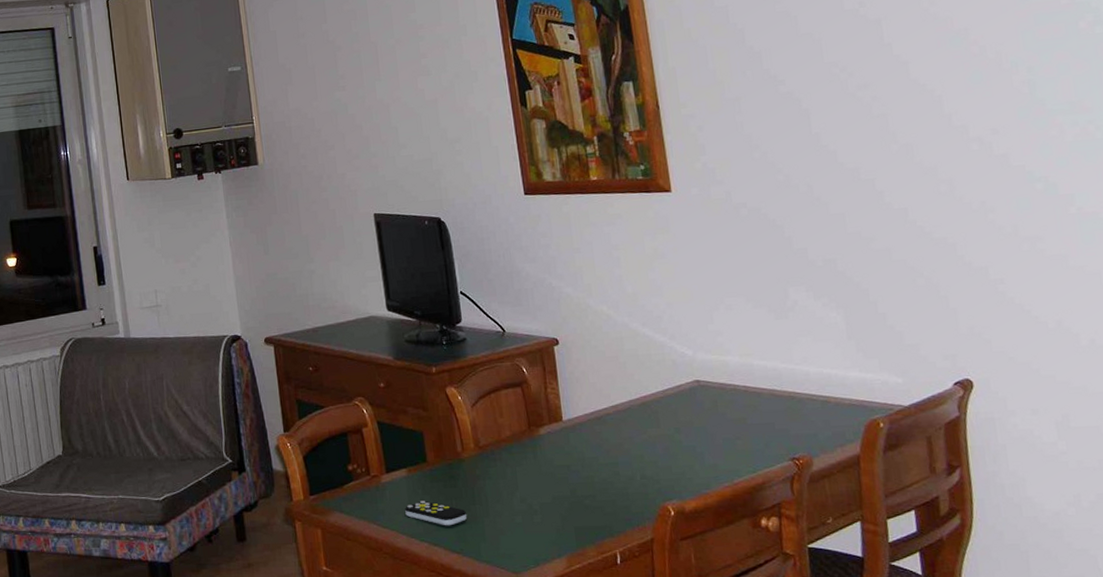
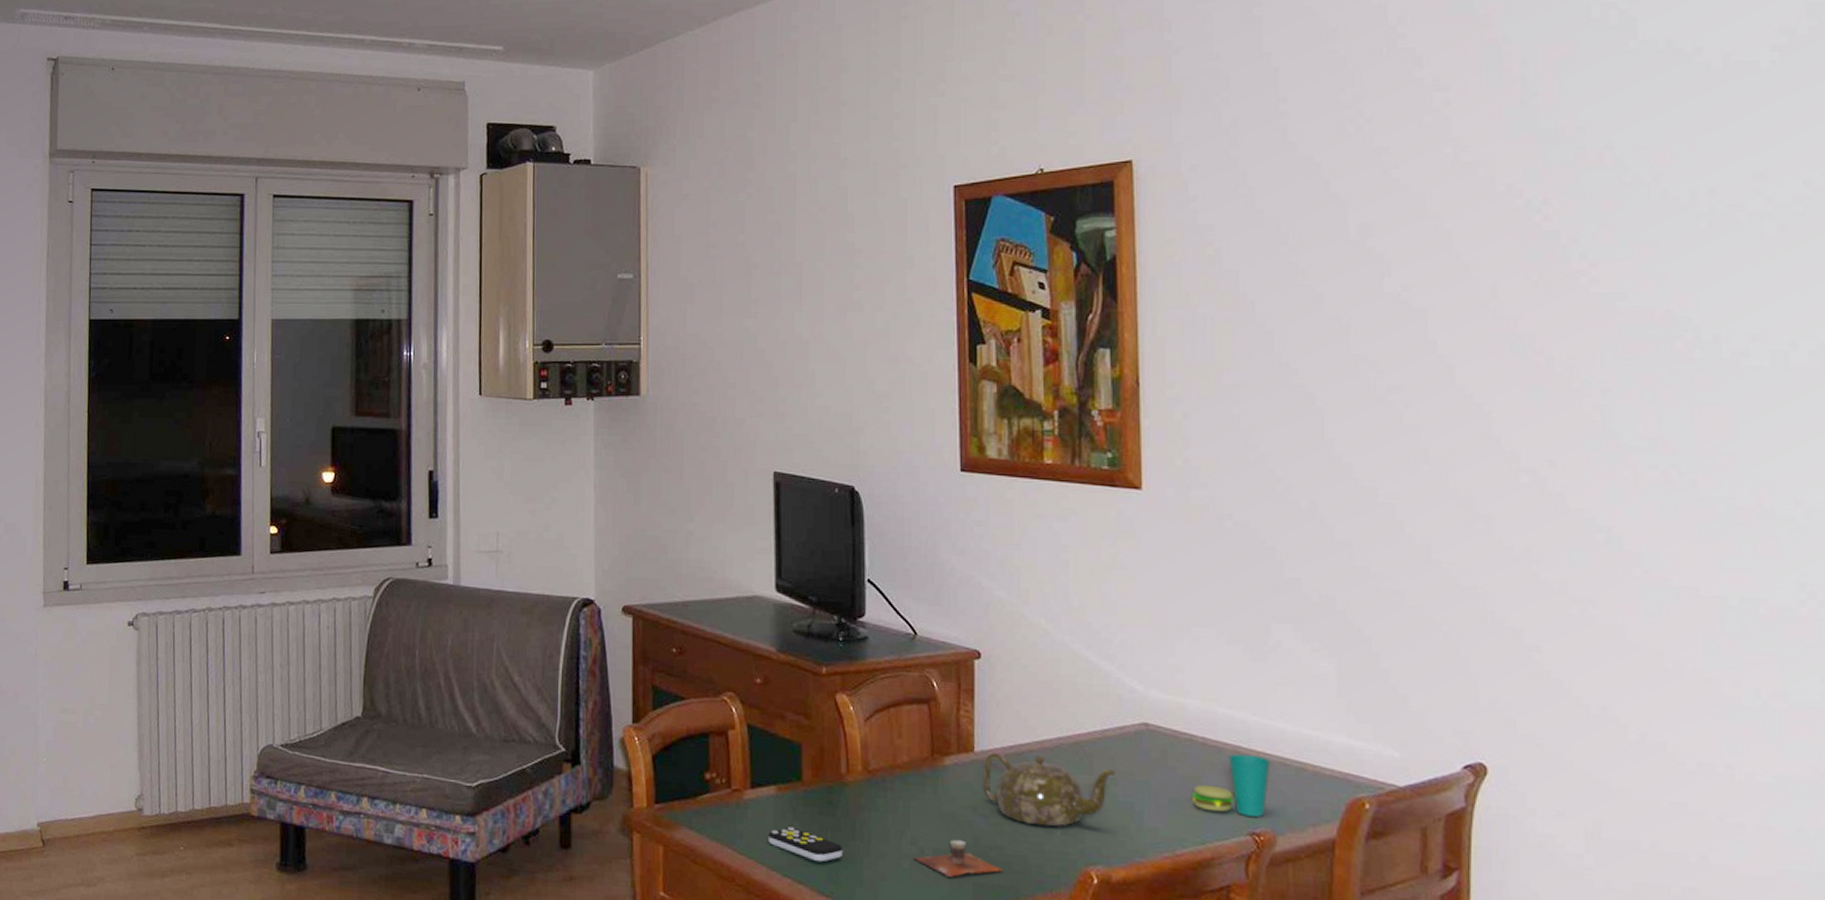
cup: none [525,493,597,525] -> present [914,839,1003,877]
teapot: none [571,417,679,474] -> present [982,752,1116,827]
cup: none [740,395,801,445] -> present [1191,753,1271,817]

